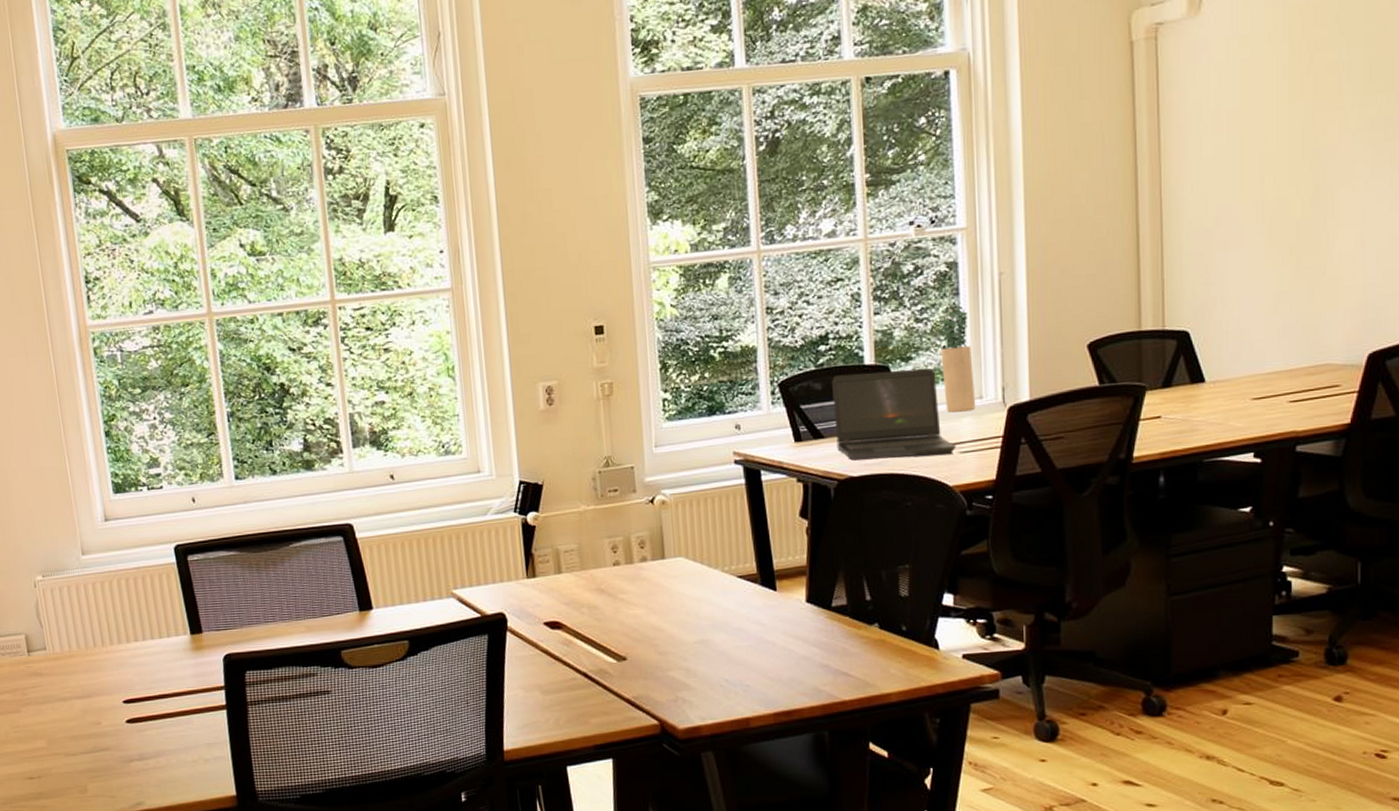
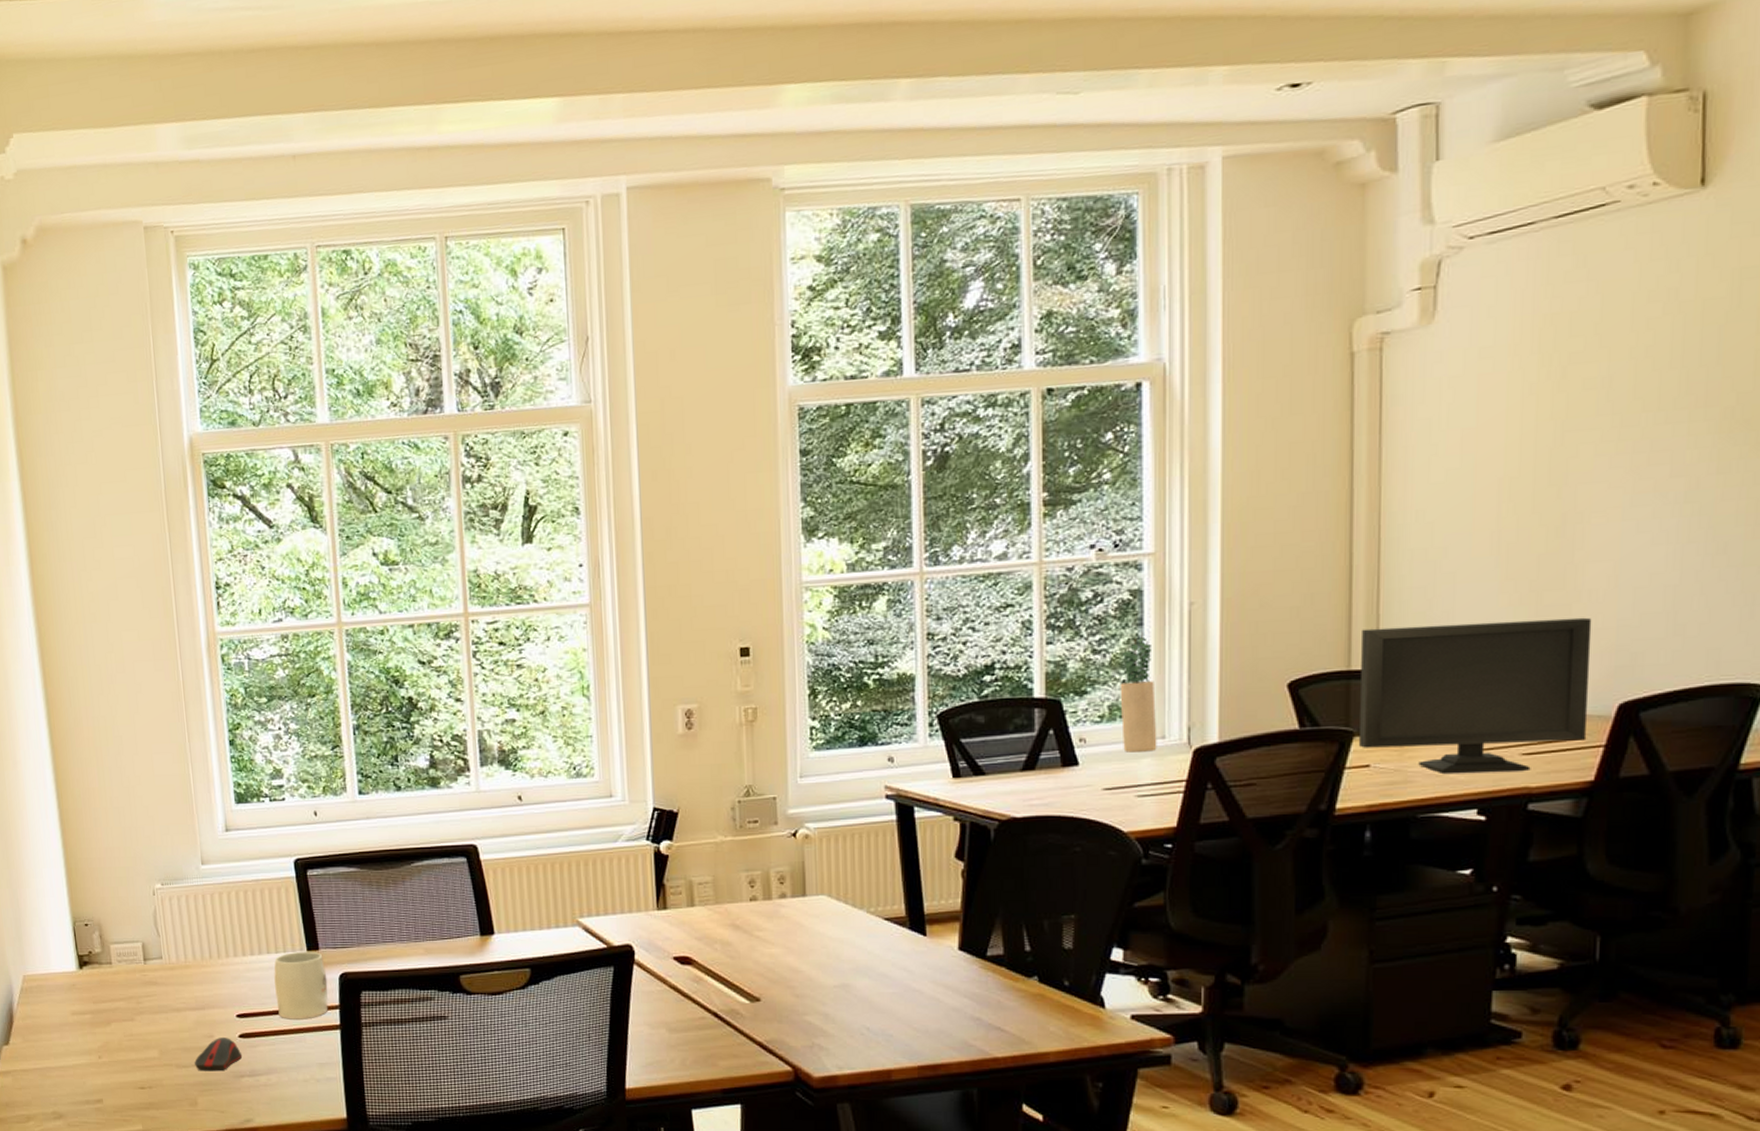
computer mouse: none [83,724,131,758] -> present [195,1038,243,1071]
mug: none [158,634,214,703] -> present [274,951,328,1020]
laptop computer: present [832,367,956,461] -> none [997,703,1133,800]
computer monitor: none [1150,277,1343,421] -> present [1359,617,1592,773]

